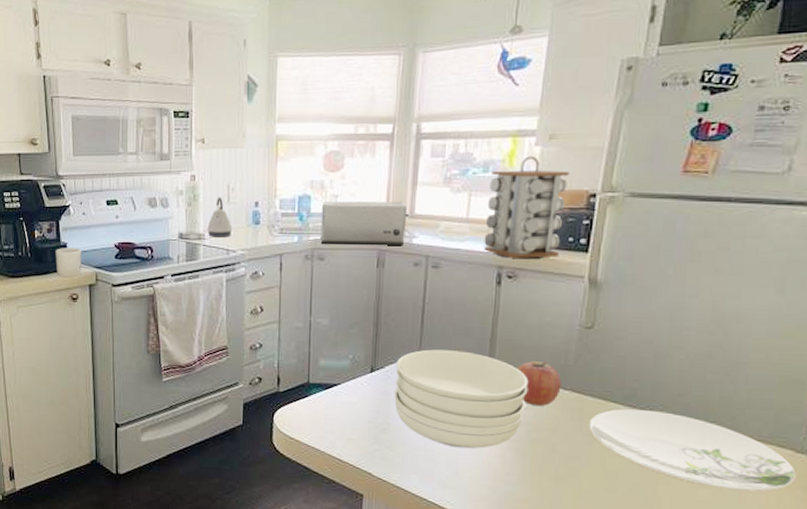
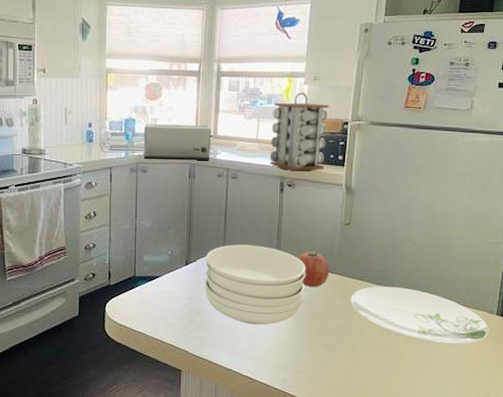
kettle: present [207,197,233,237] -> none [47,118,70,153]

